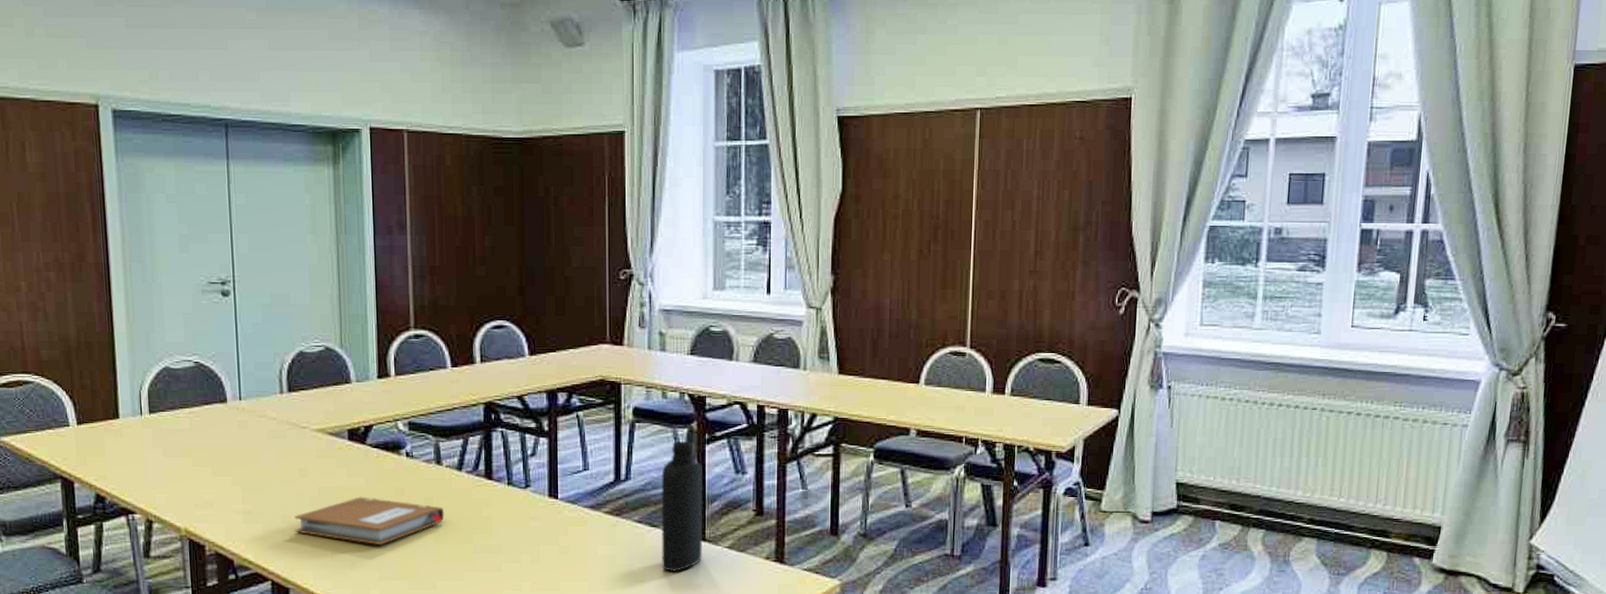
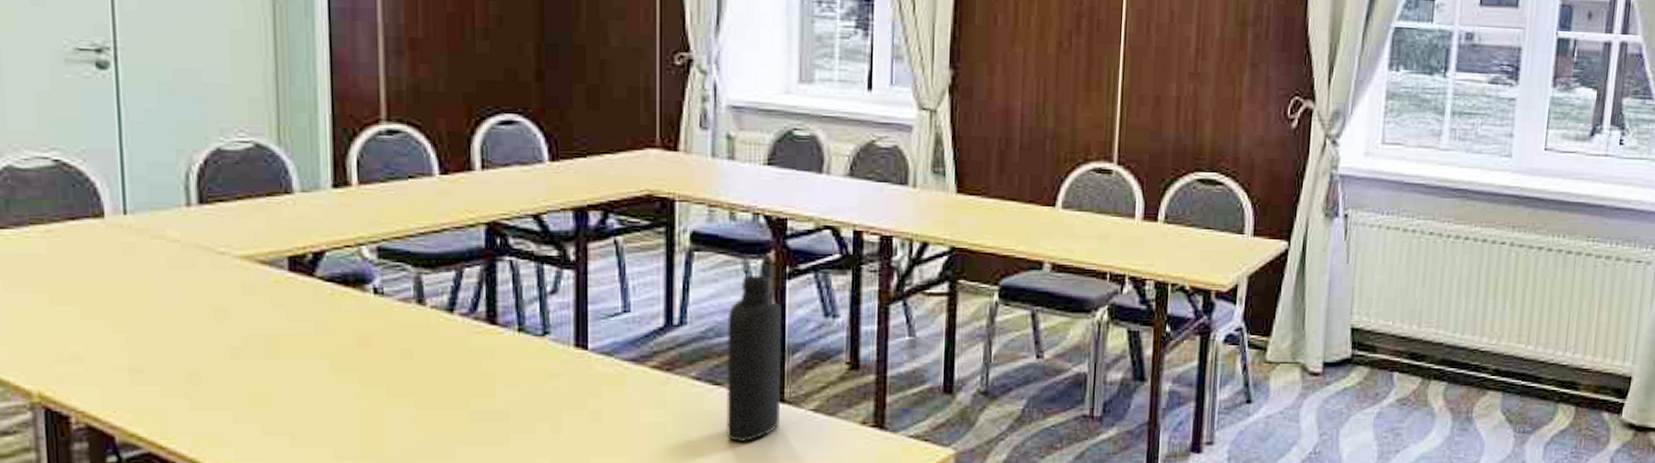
notebook: present [294,497,445,546] -> none [207,347,429,414]

